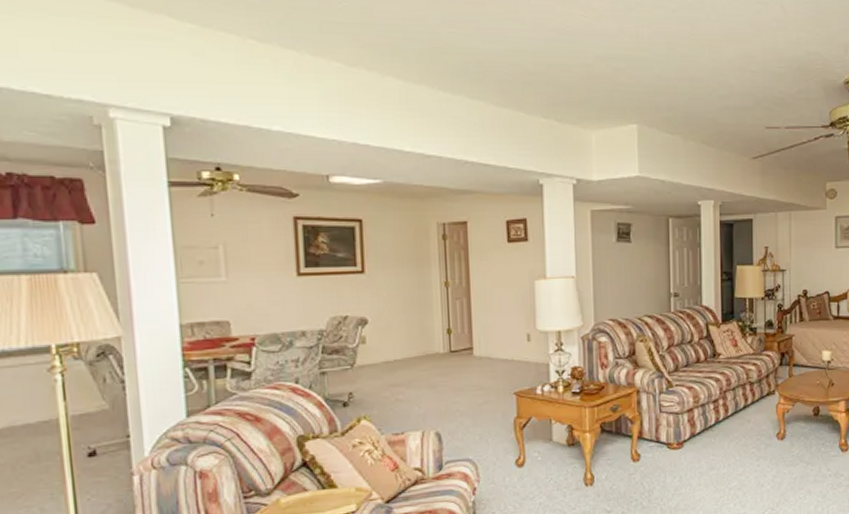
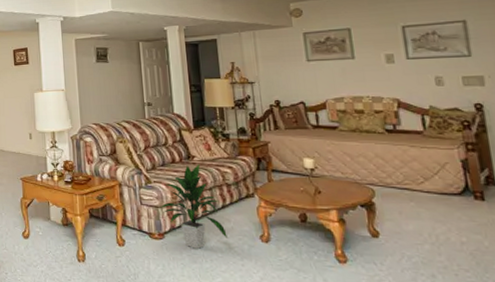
indoor plant: none [680,362,746,455] -> present [160,164,227,249]

